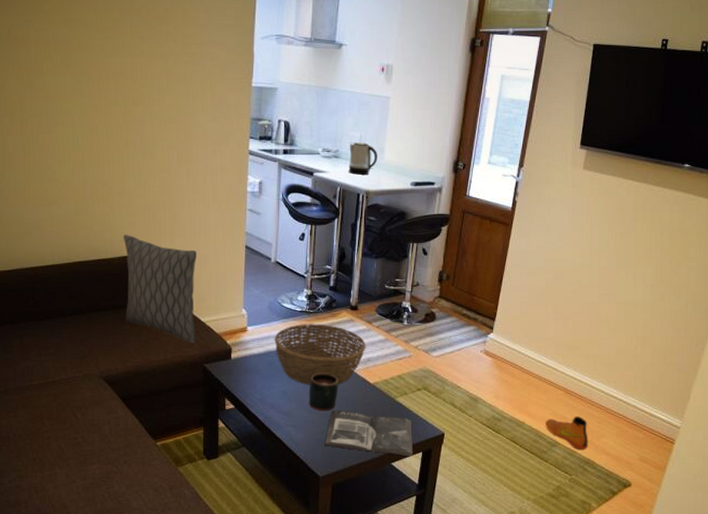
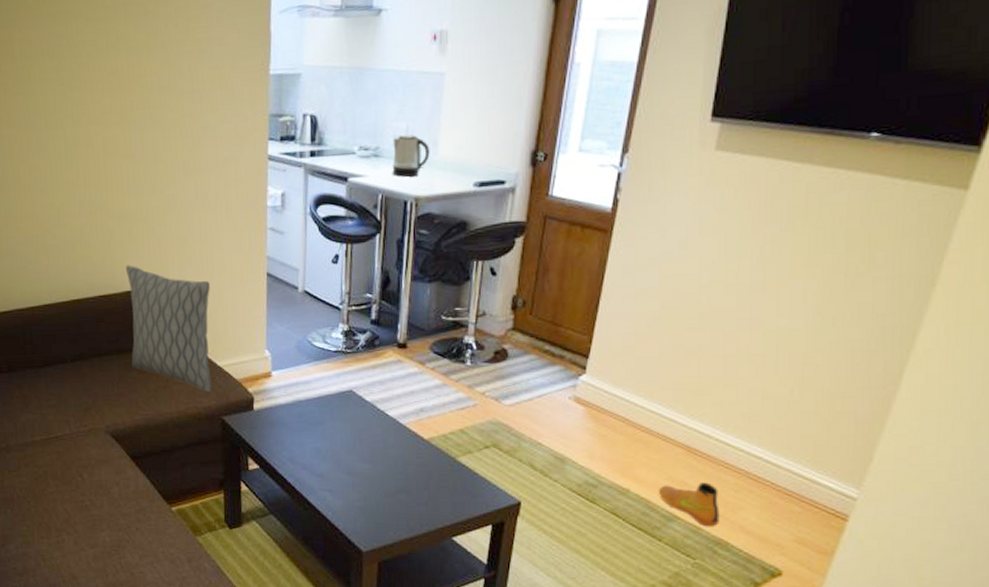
basket: present [274,324,366,385] -> none [304,366,418,441]
mug: present [308,373,338,411] -> none [347,427,384,472]
magazine: present [324,409,414,457] -> none [368,471,481,531]

